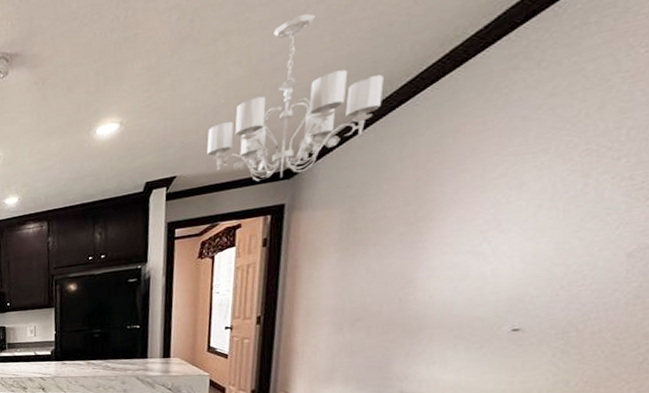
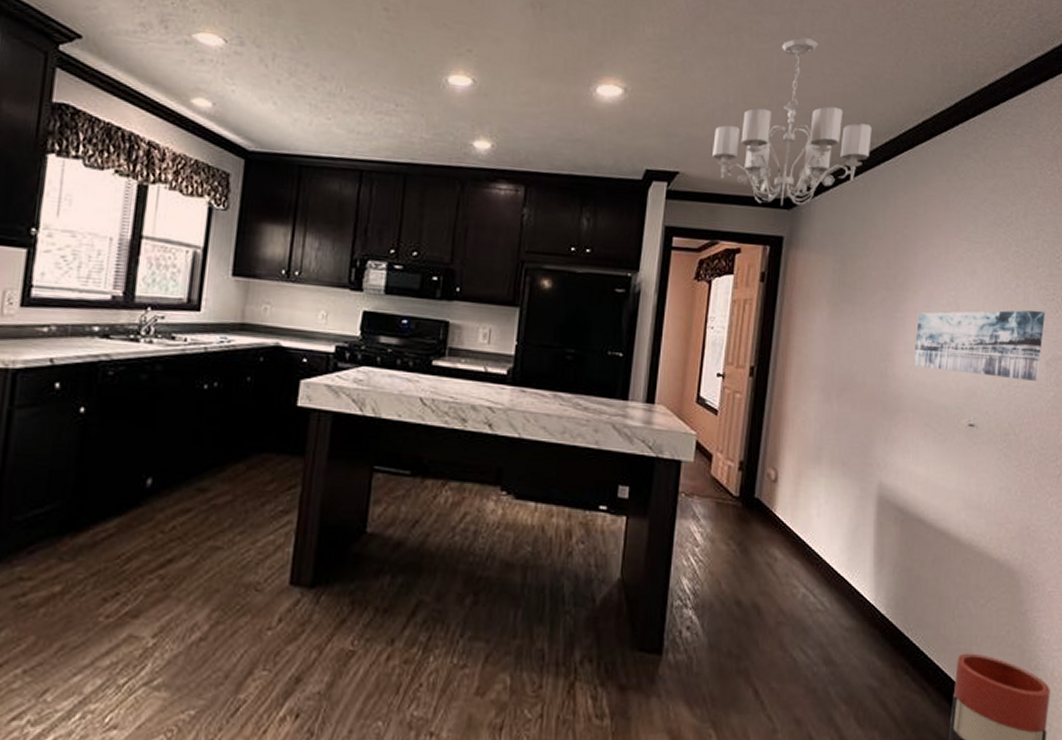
wall art: none [439,203,629,288] -> present [913,310,1046,381]

